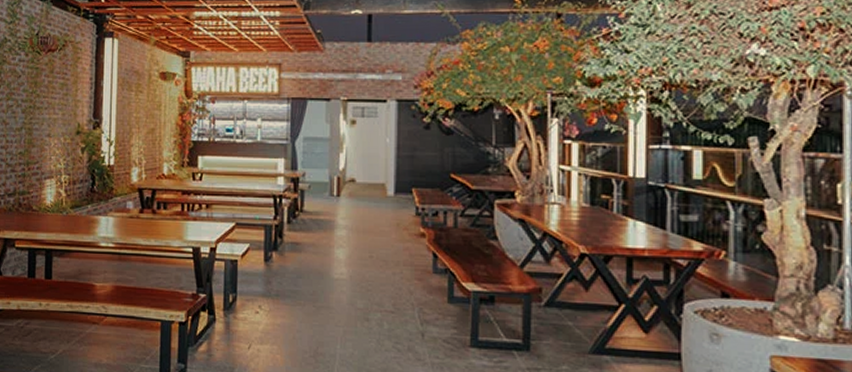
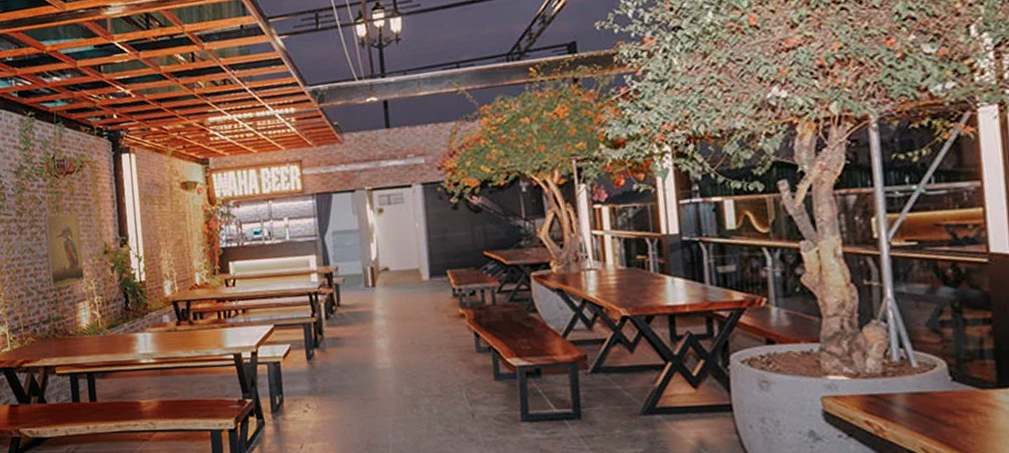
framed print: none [20,89,57,162] -> present [44,214,84,289]

